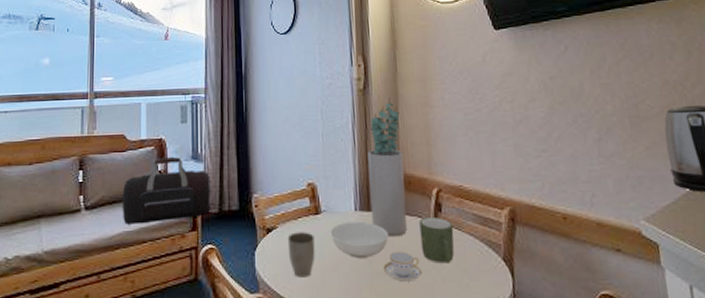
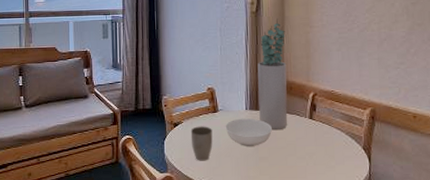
duffel bag: present [122,156,212,225] -> none [55,65,129,120]
teacup: present [383,251,422,282] -> none [267,141,298,165]
mug: present [419,217,455,264] -> none [297,116,325,151]

